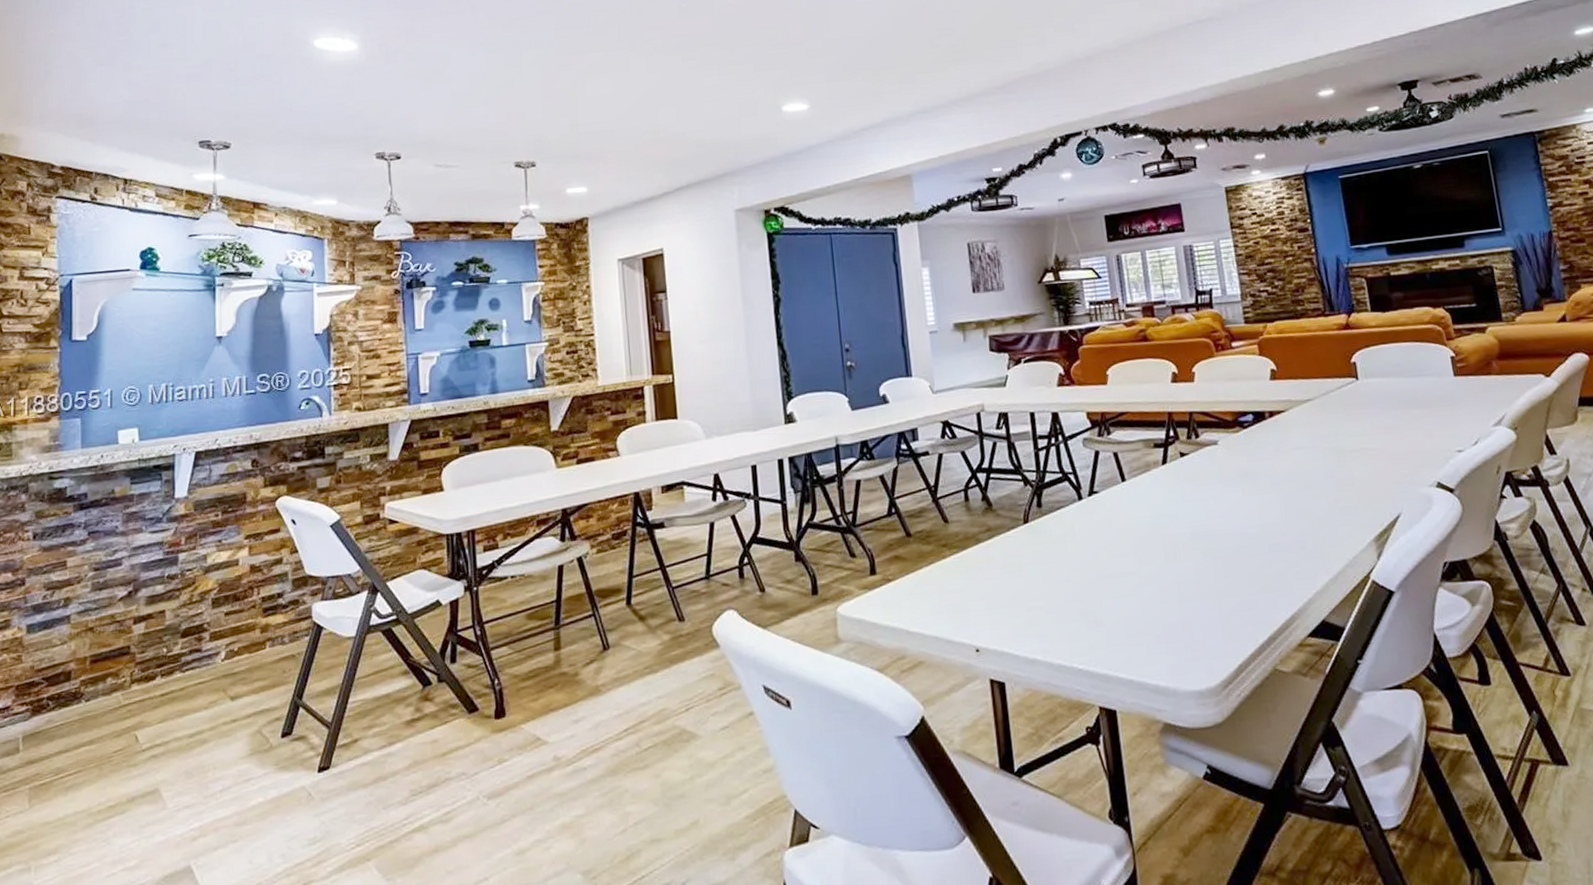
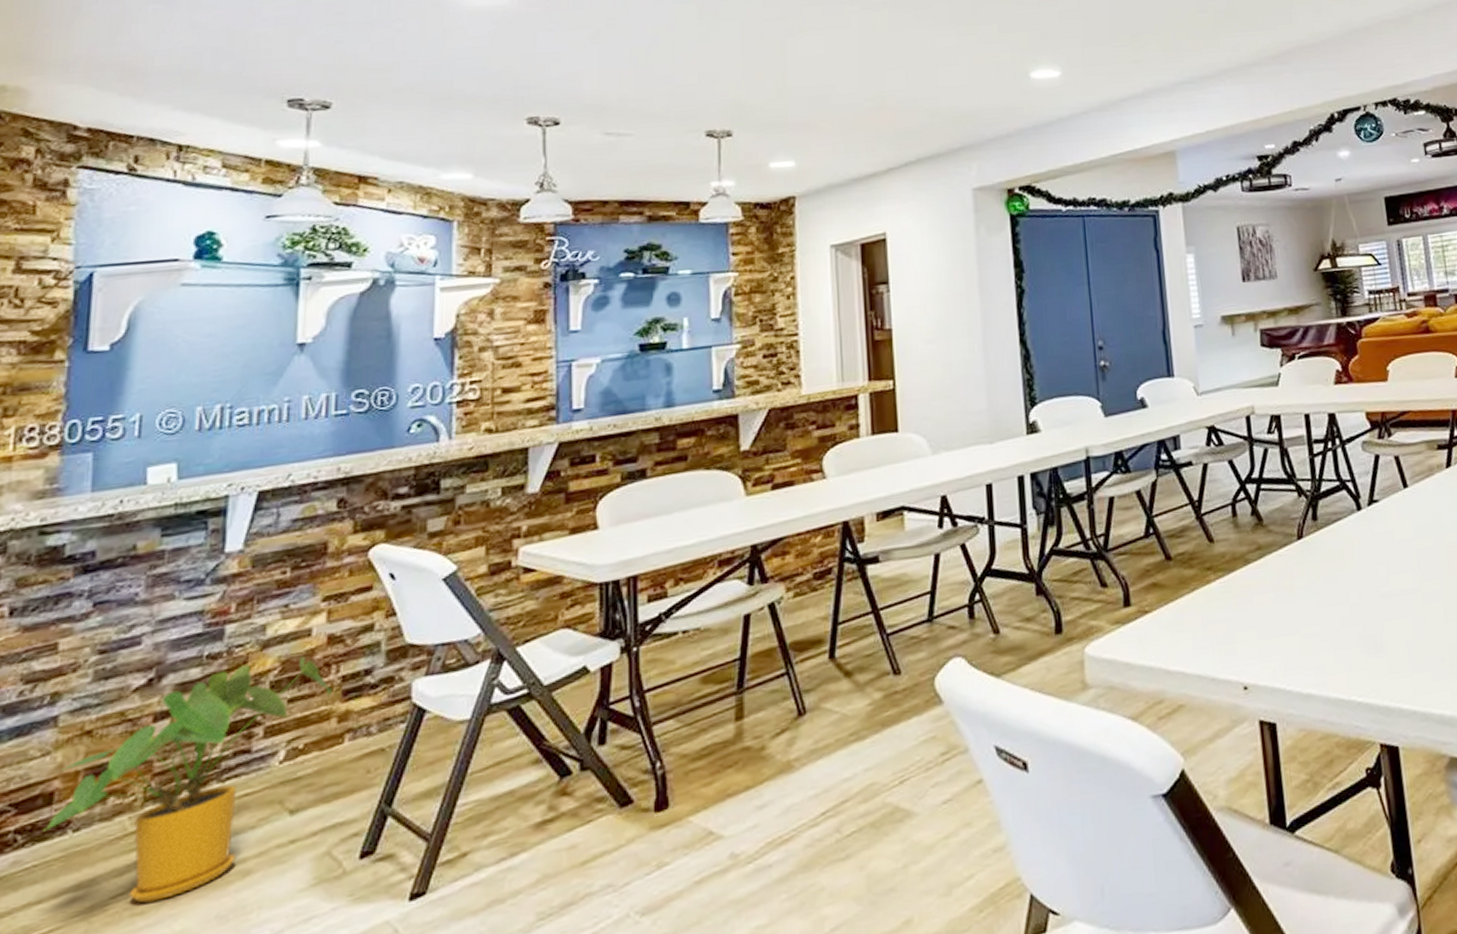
house plant: none [66,581,256,758] -> present [43,657,334,903]

